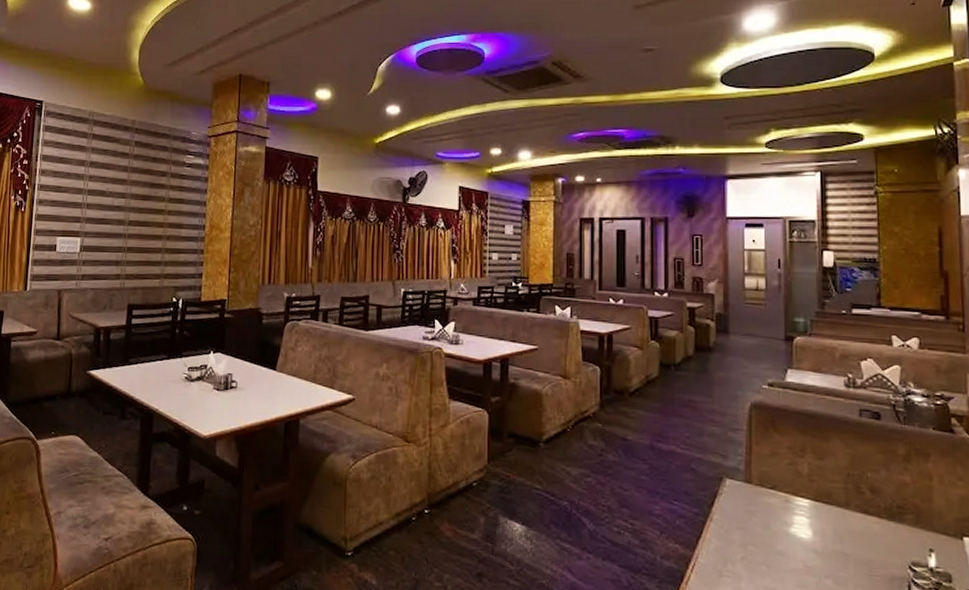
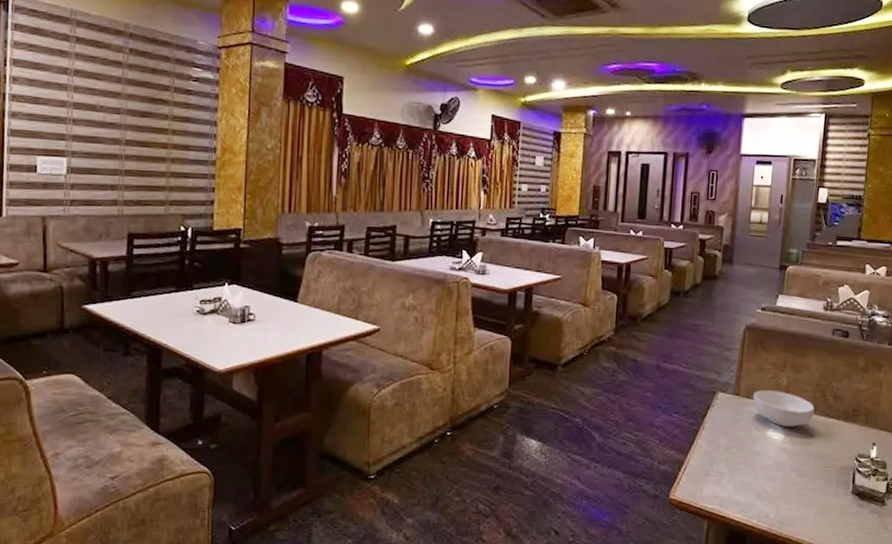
cereal bowl: none [769,478,848,524] -> present [753,390,815,427]

